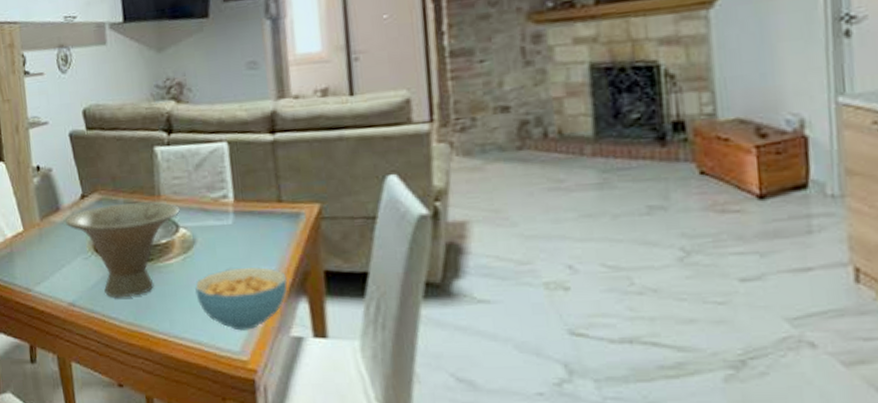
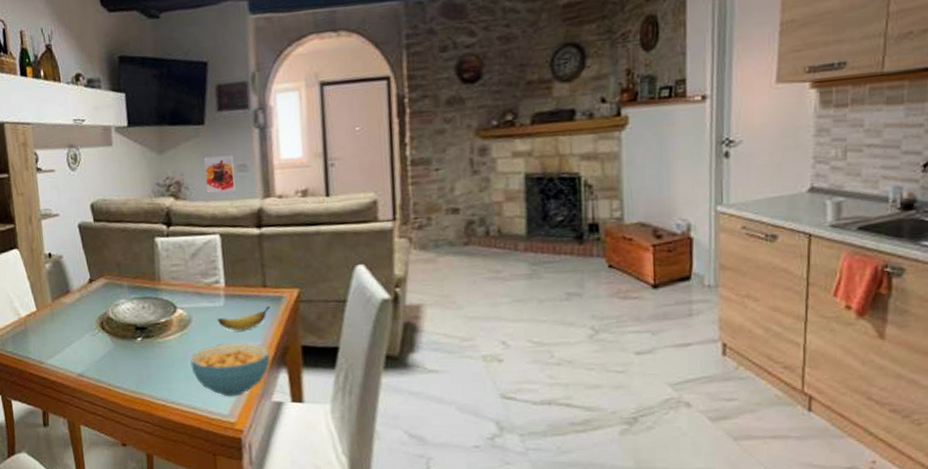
bowl: present [65,202,180,297] -> none [75,286,178,369]
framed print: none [208,51,245,95] -> present [203,155,236,194]
banana: none [225,224,287,253] -> present [217,306,271,331]

